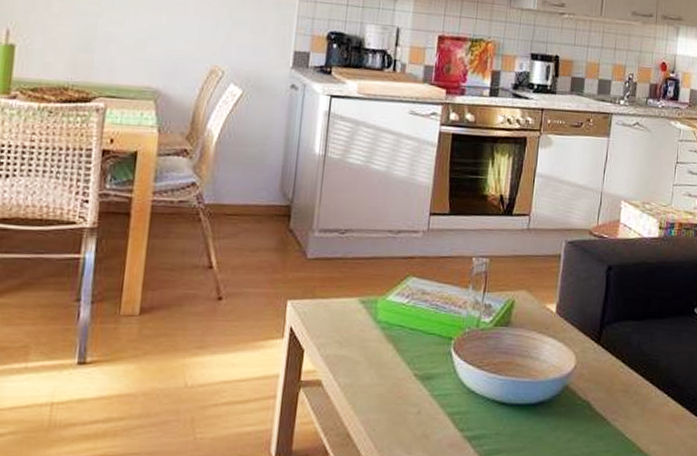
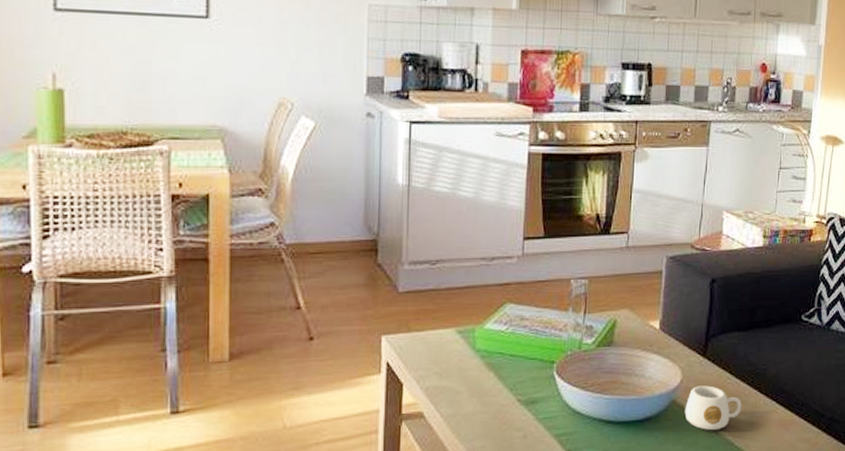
mug: none [577,373,634,420] -> present [684,385,742,431]

